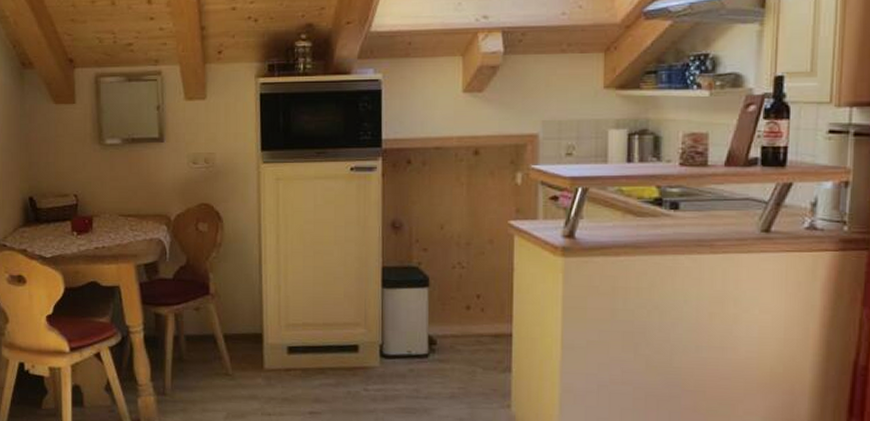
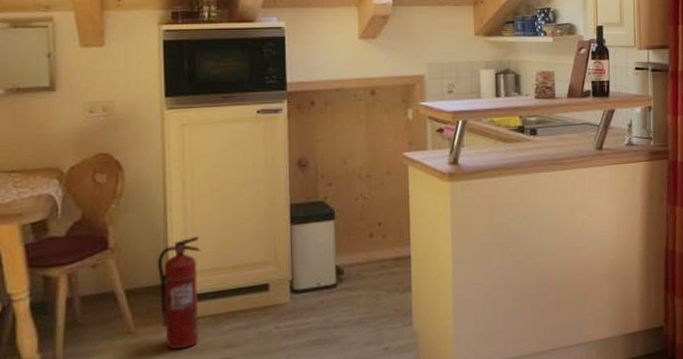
fire extinguisher: none [252,290,293,397] -> present [157,236,201,350]

